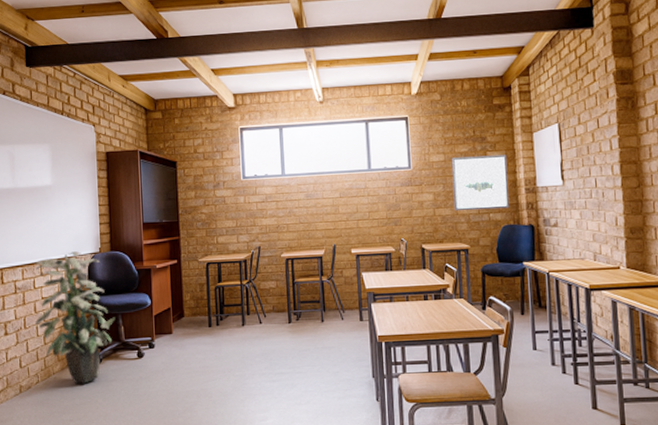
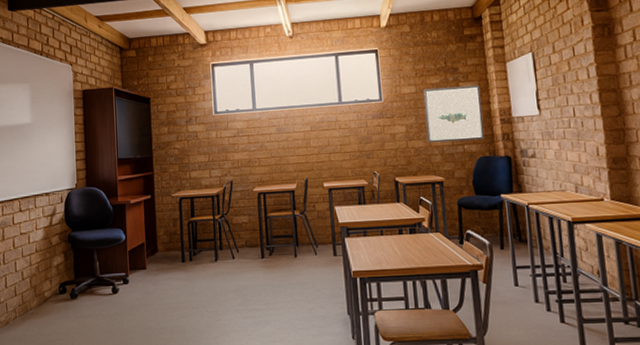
indoor plant: present [34,251,116,384] -> none [13,187,91,320]

